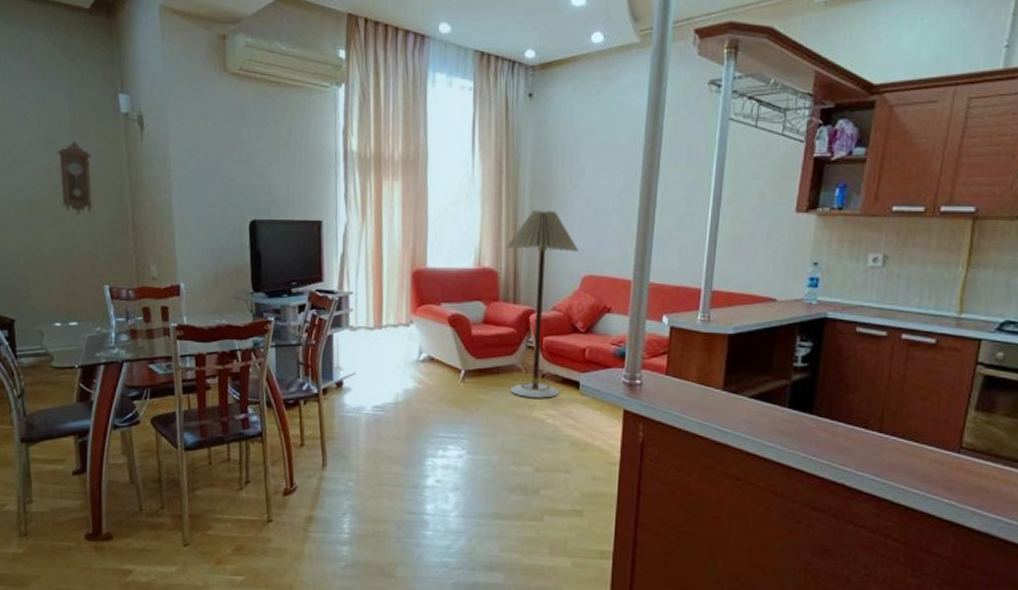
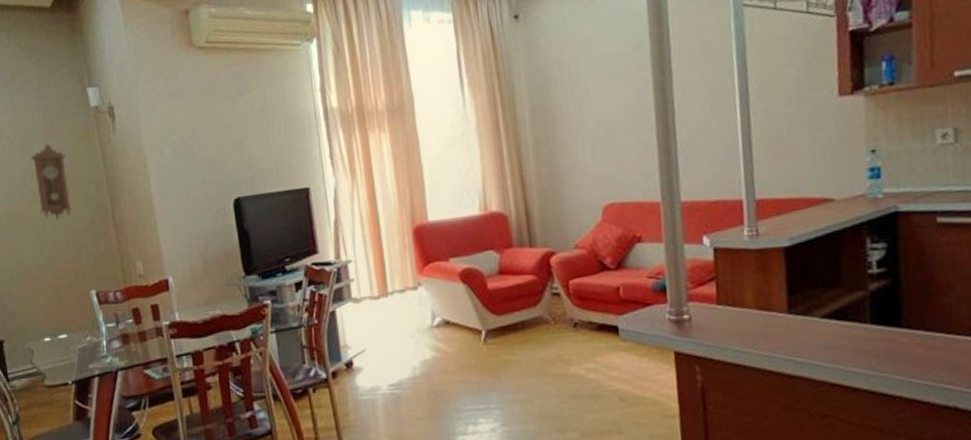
floor lamp: present [505,211,579,398] -> none [512,138,598,352]

